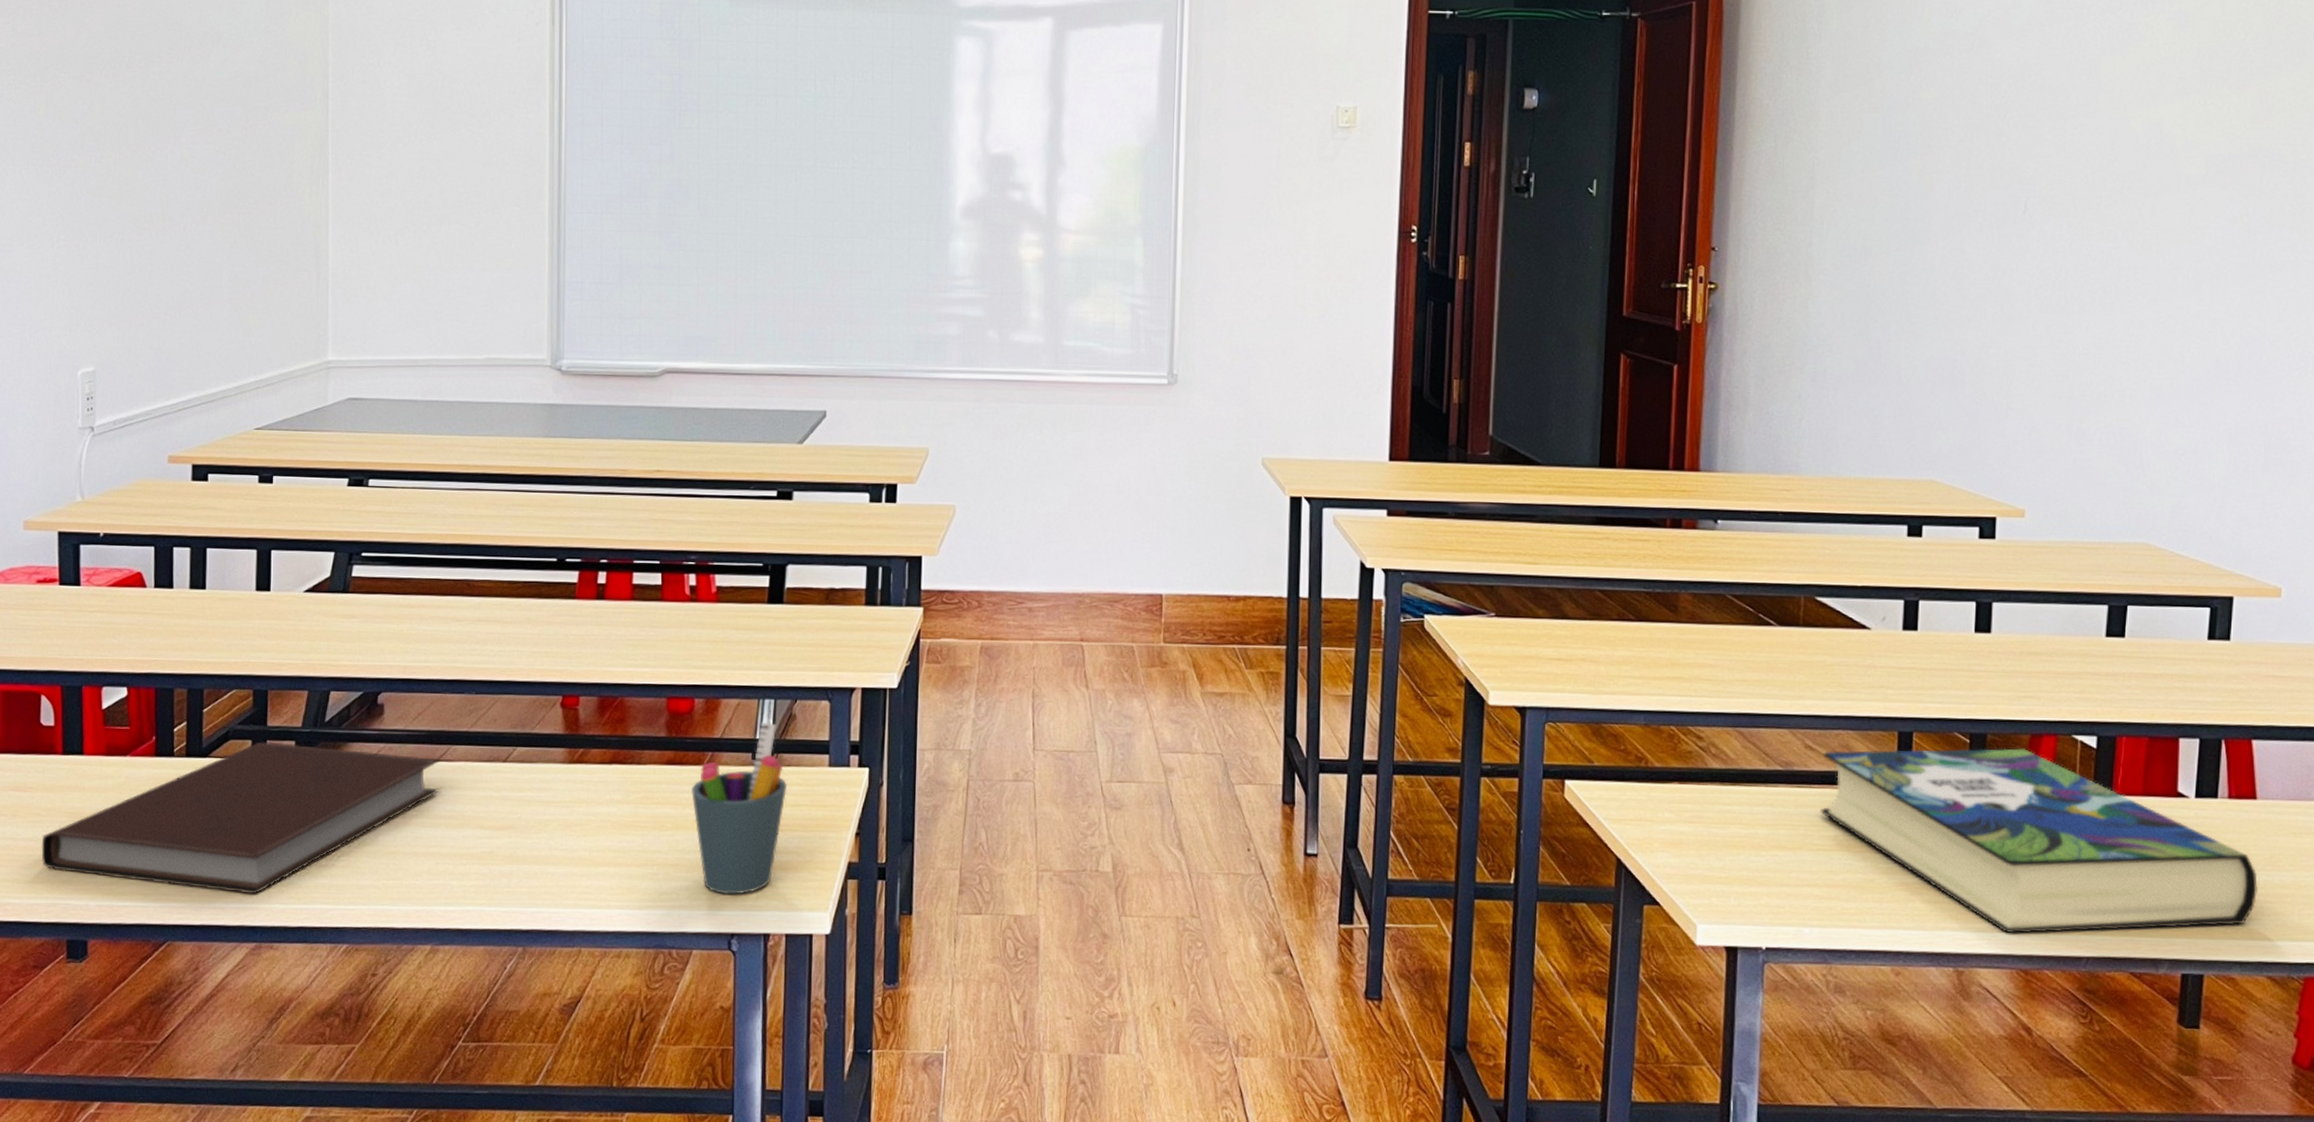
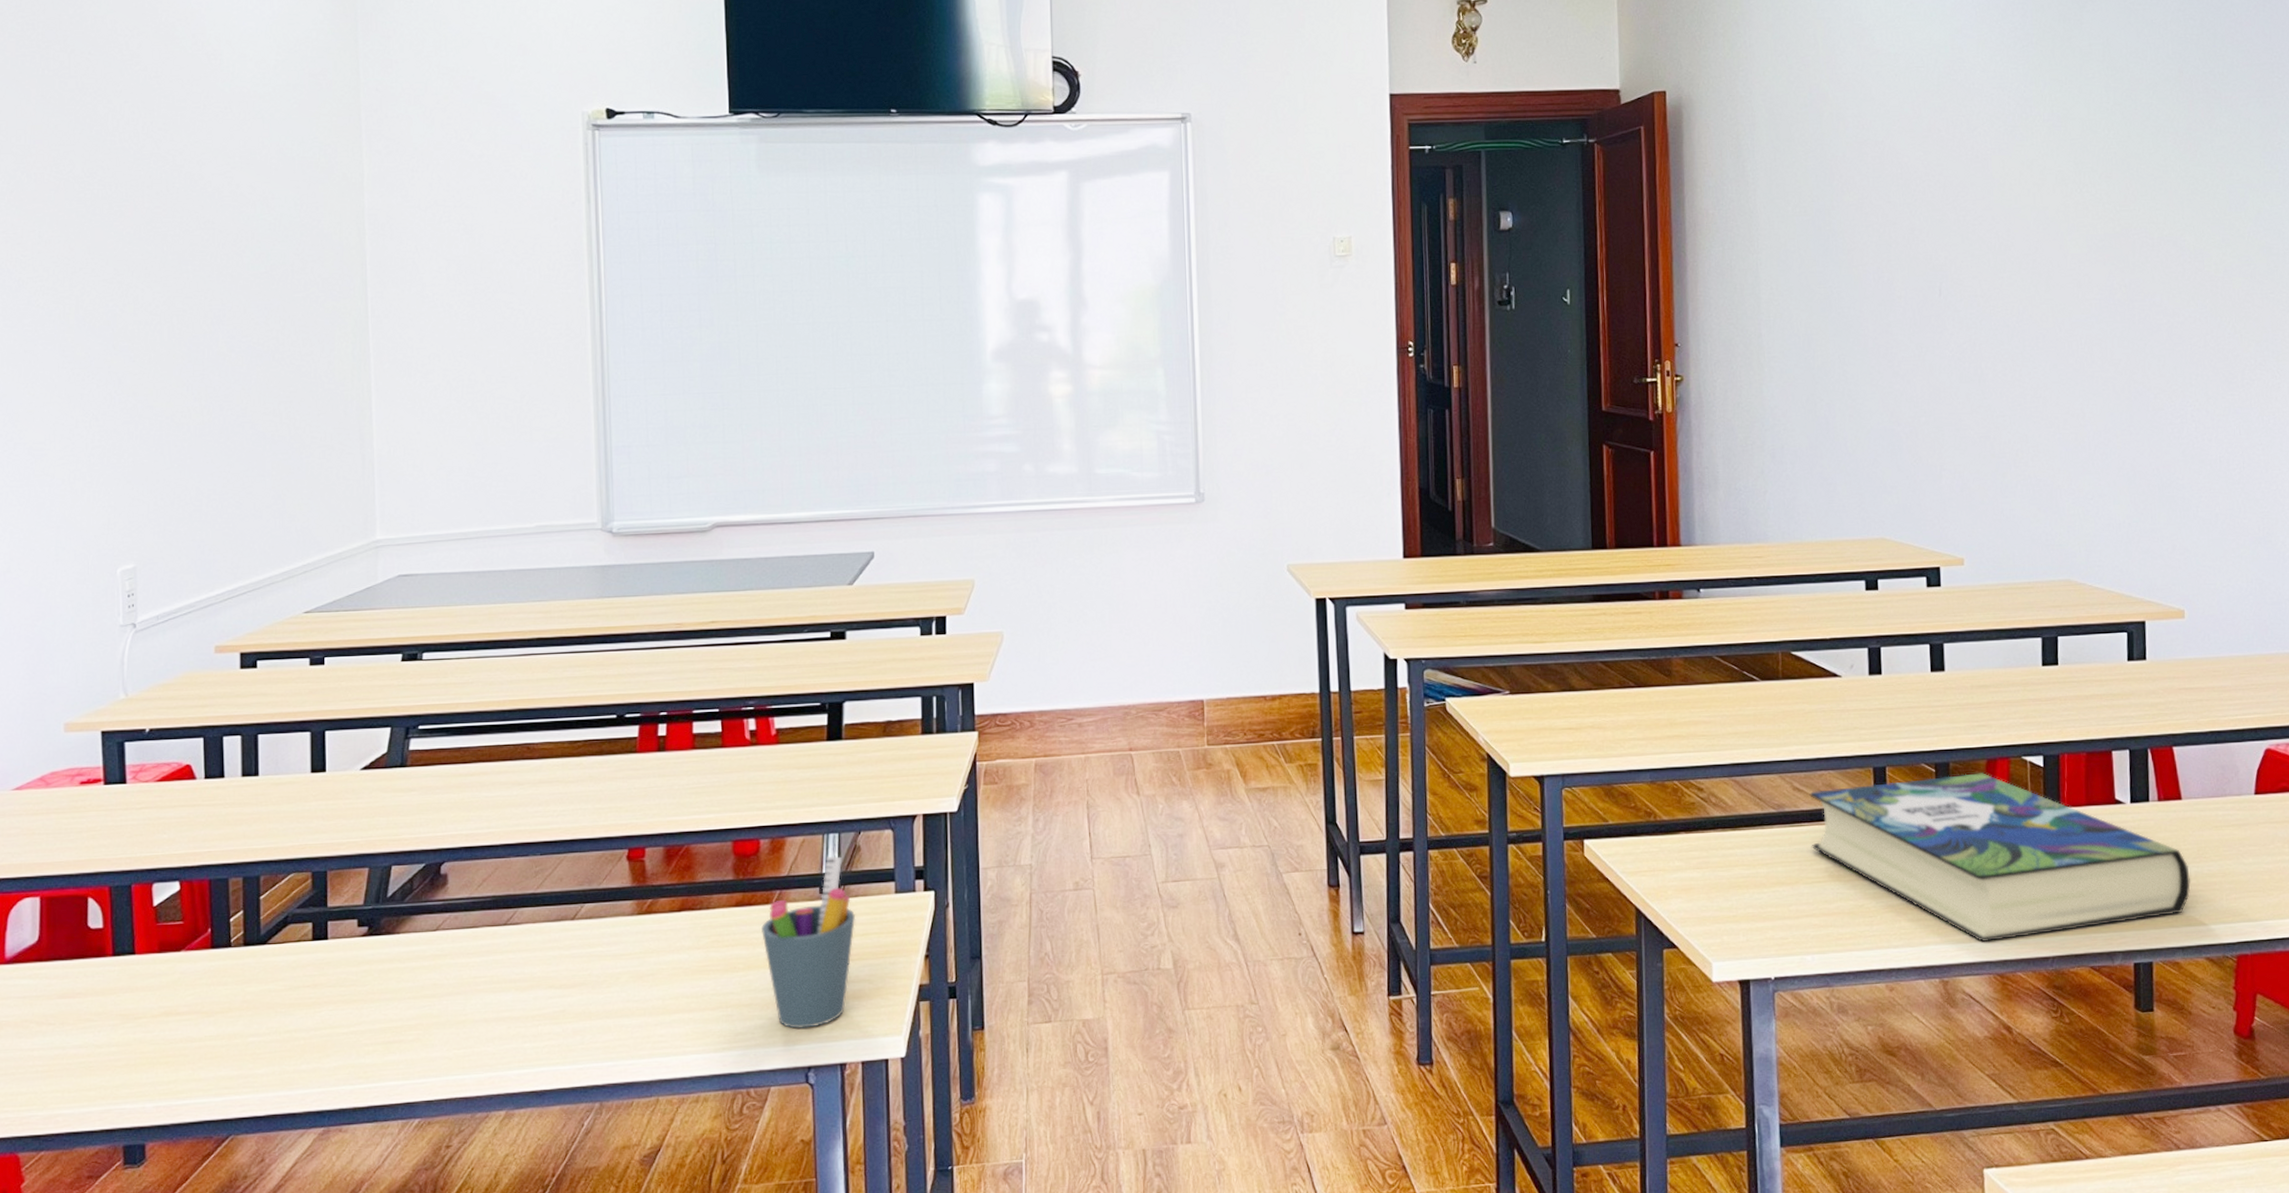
notebook: present [41,742,441,895] -> none [93,922,508,1079]

